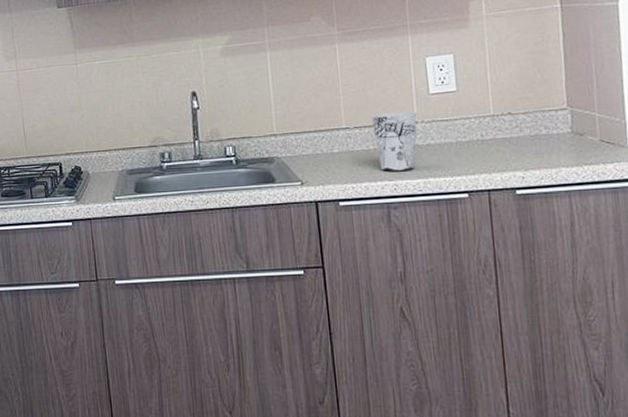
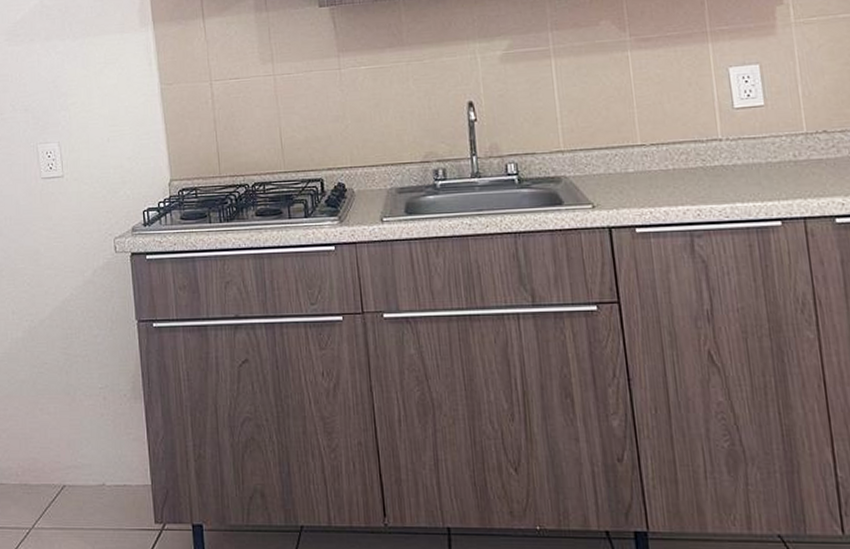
cup: present [371,111,417,172] -> none [670,127,721,196]

